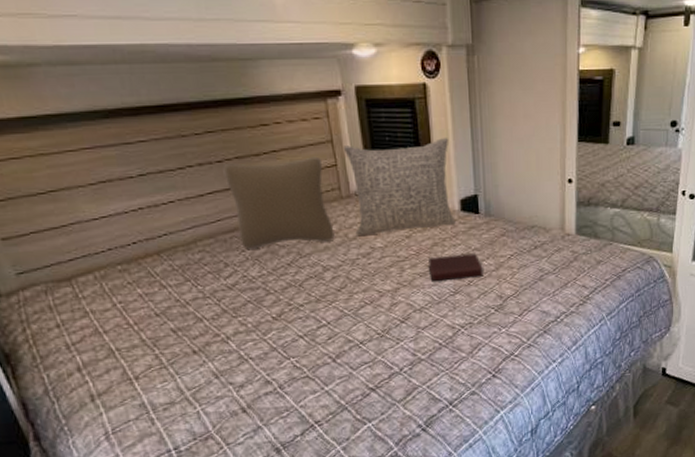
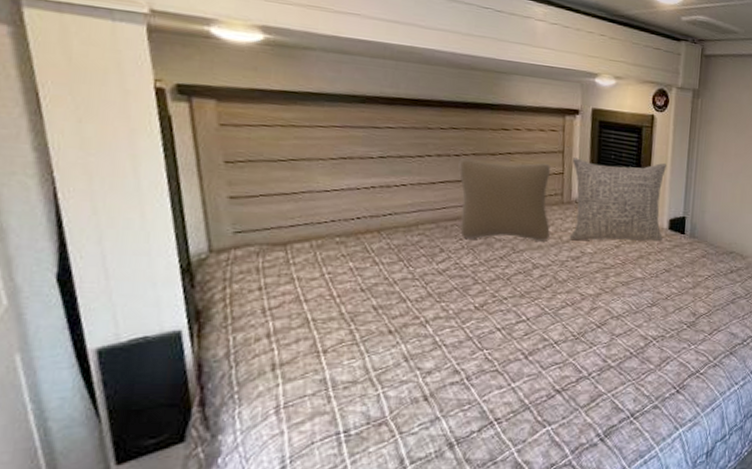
book: present [427,253,483,281] -> none [631,268,682,293]

